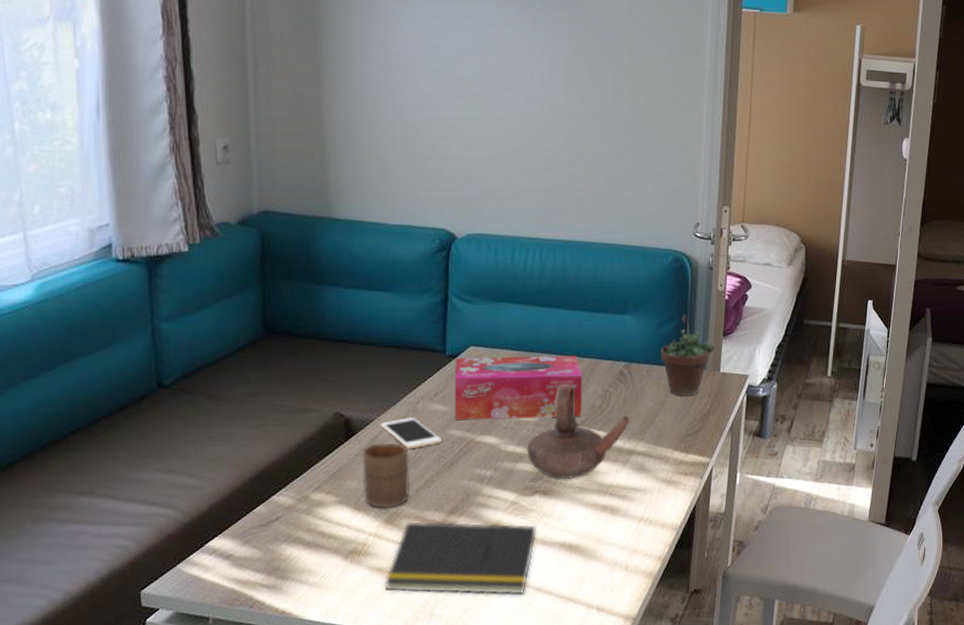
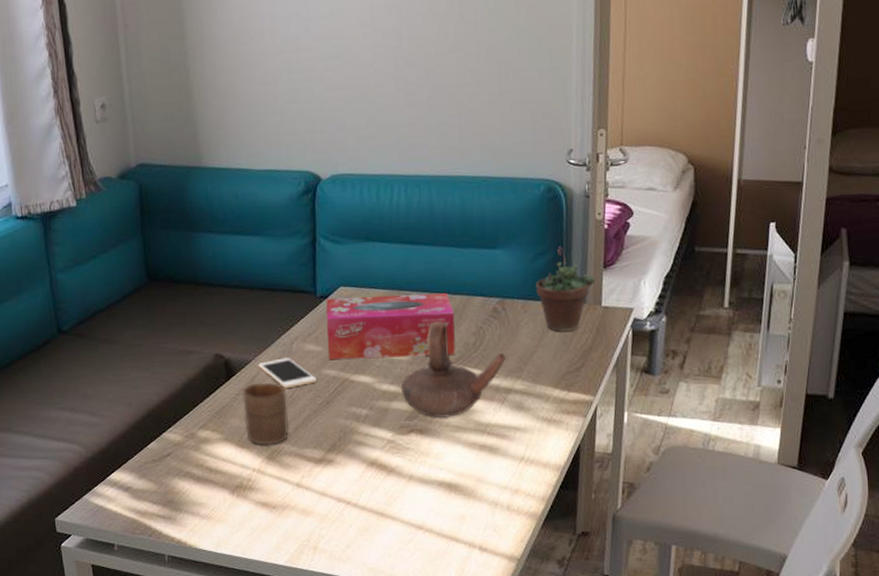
notepad: present [383,520,538,596] -> none [268,457,416,533]

